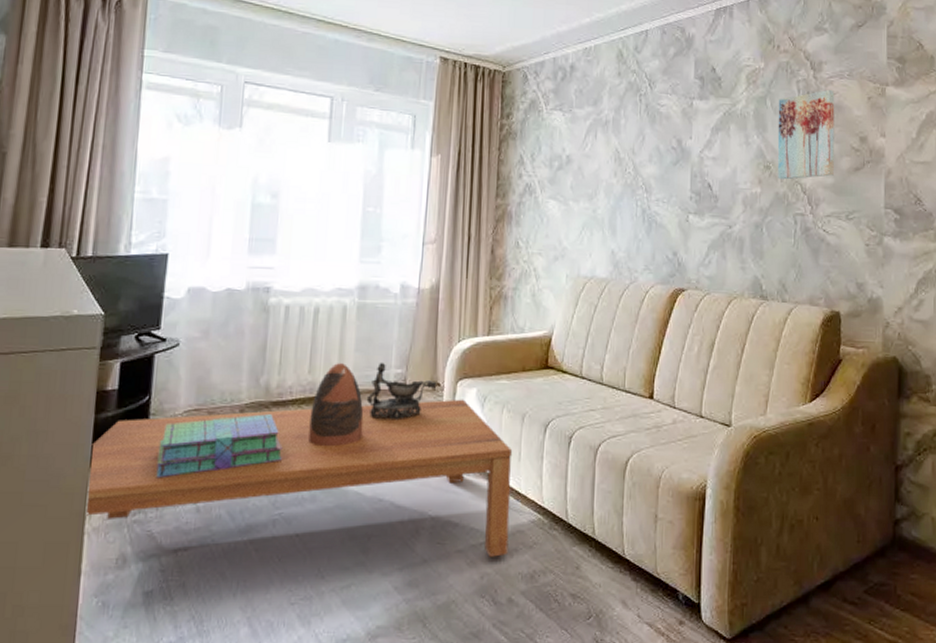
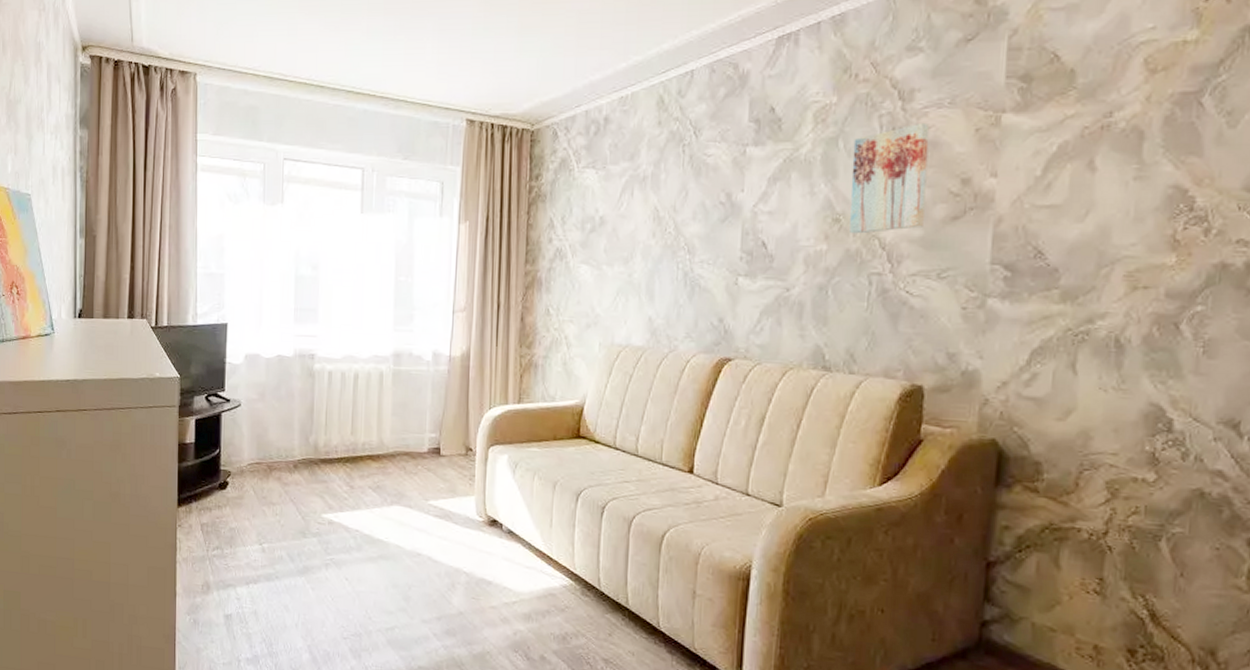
coffee table: present [87,399,513,557] -> none [176,464,544,616]
stack of books: present [156,414,283,478] -> none [229,470,331,521]
decorative vase: present [308,363,364,447] -> none [353,426,402,503]
decorative bowl: present [366,362,437,421] -> none [403,426,470,482]

